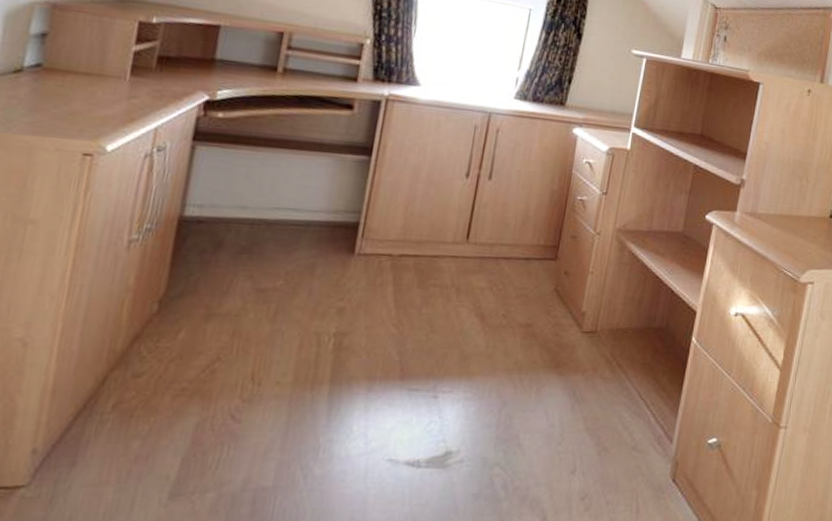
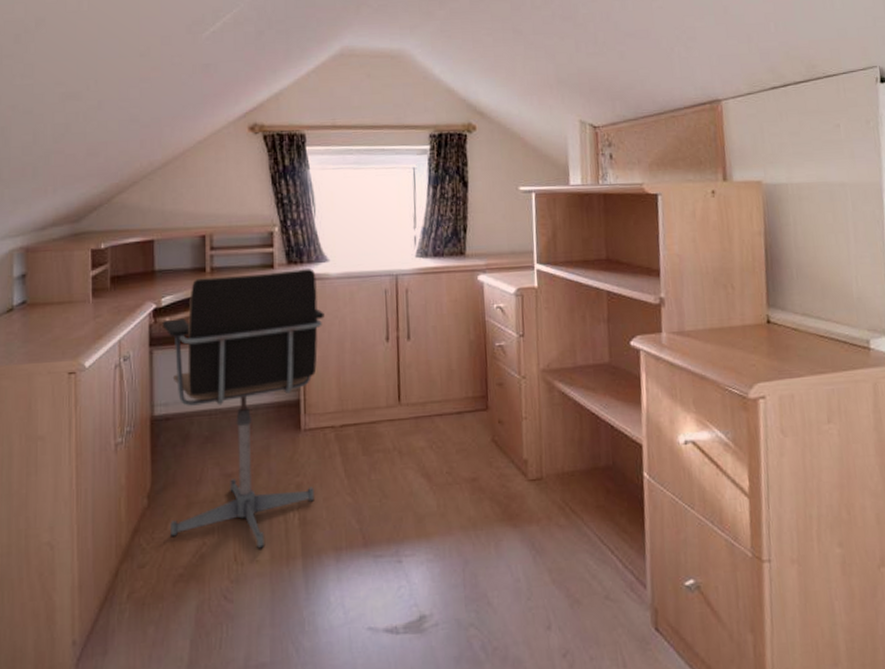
office chair: none [179,76,405,370] -> present [162,269,325,549]

